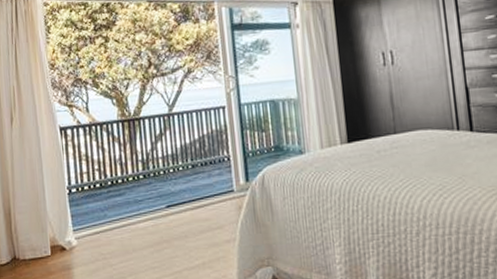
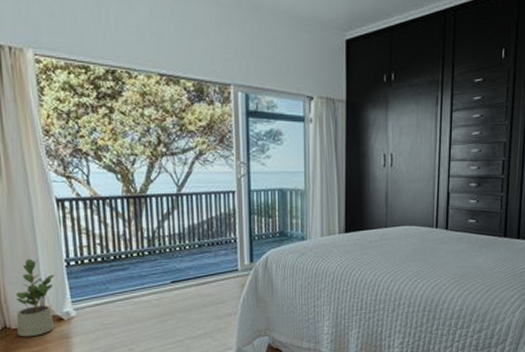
potted plant: none [24,187,58,268] -> present [16,258,55,337]

